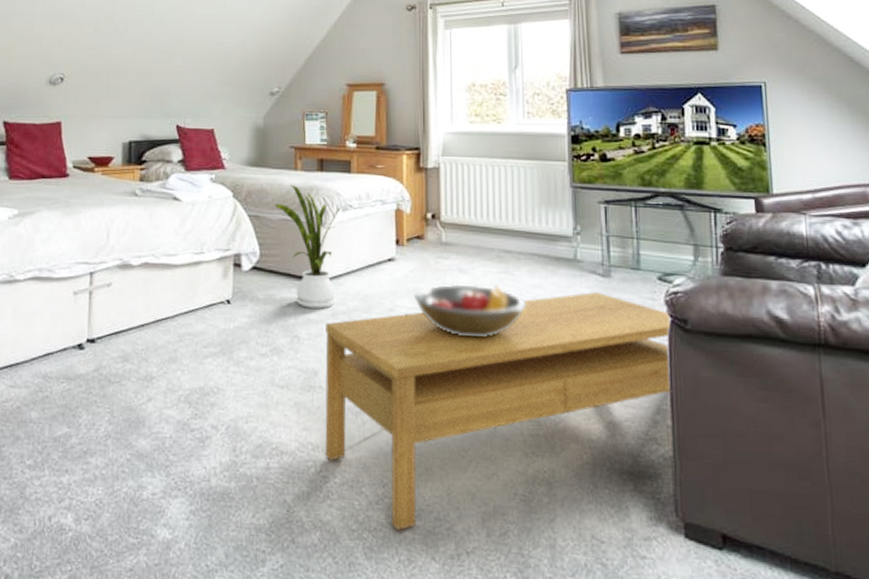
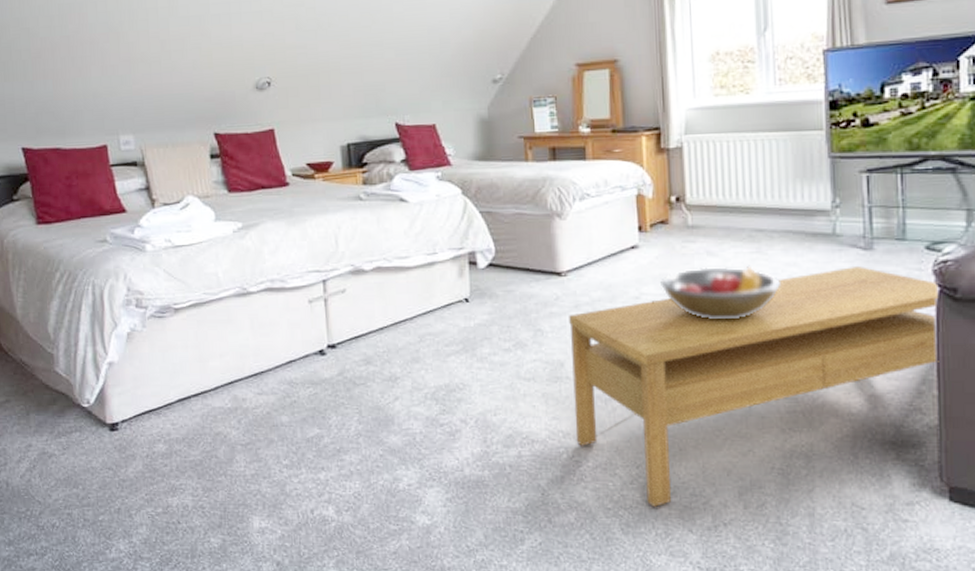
house plant: present [274,185,344,309] -> none [506,177,581,301]

